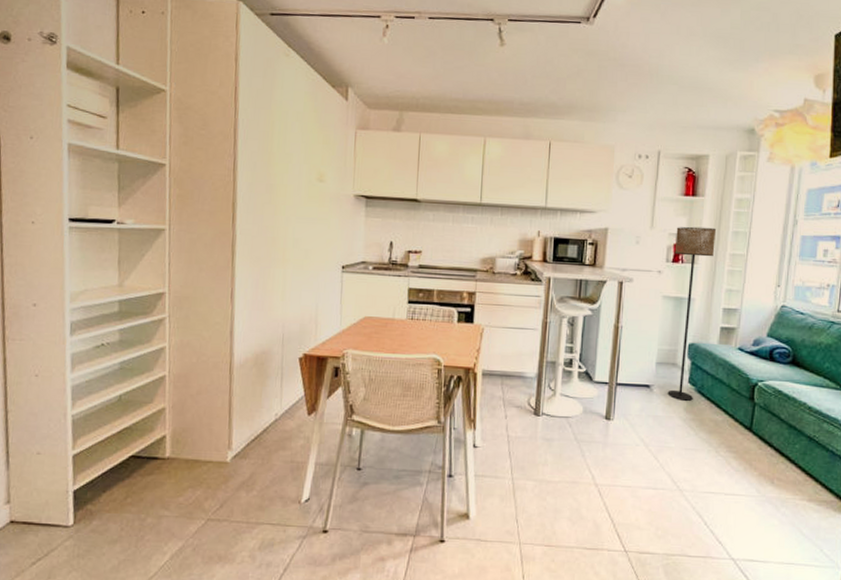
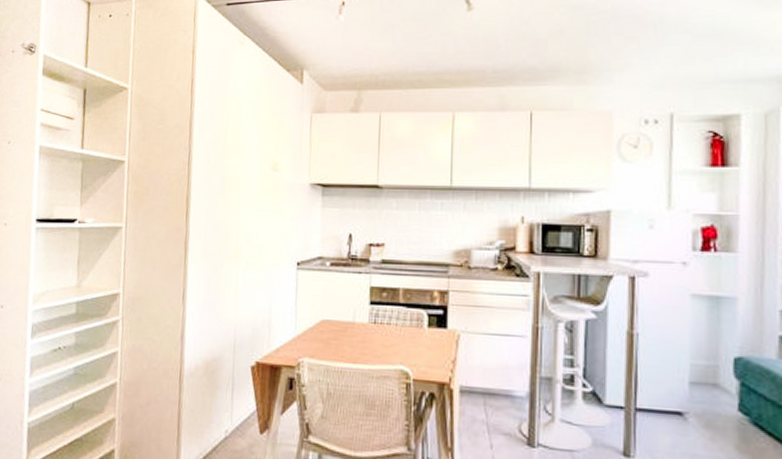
floor lamp: present [667,226,717,401] -> none [702,204,761,436]

